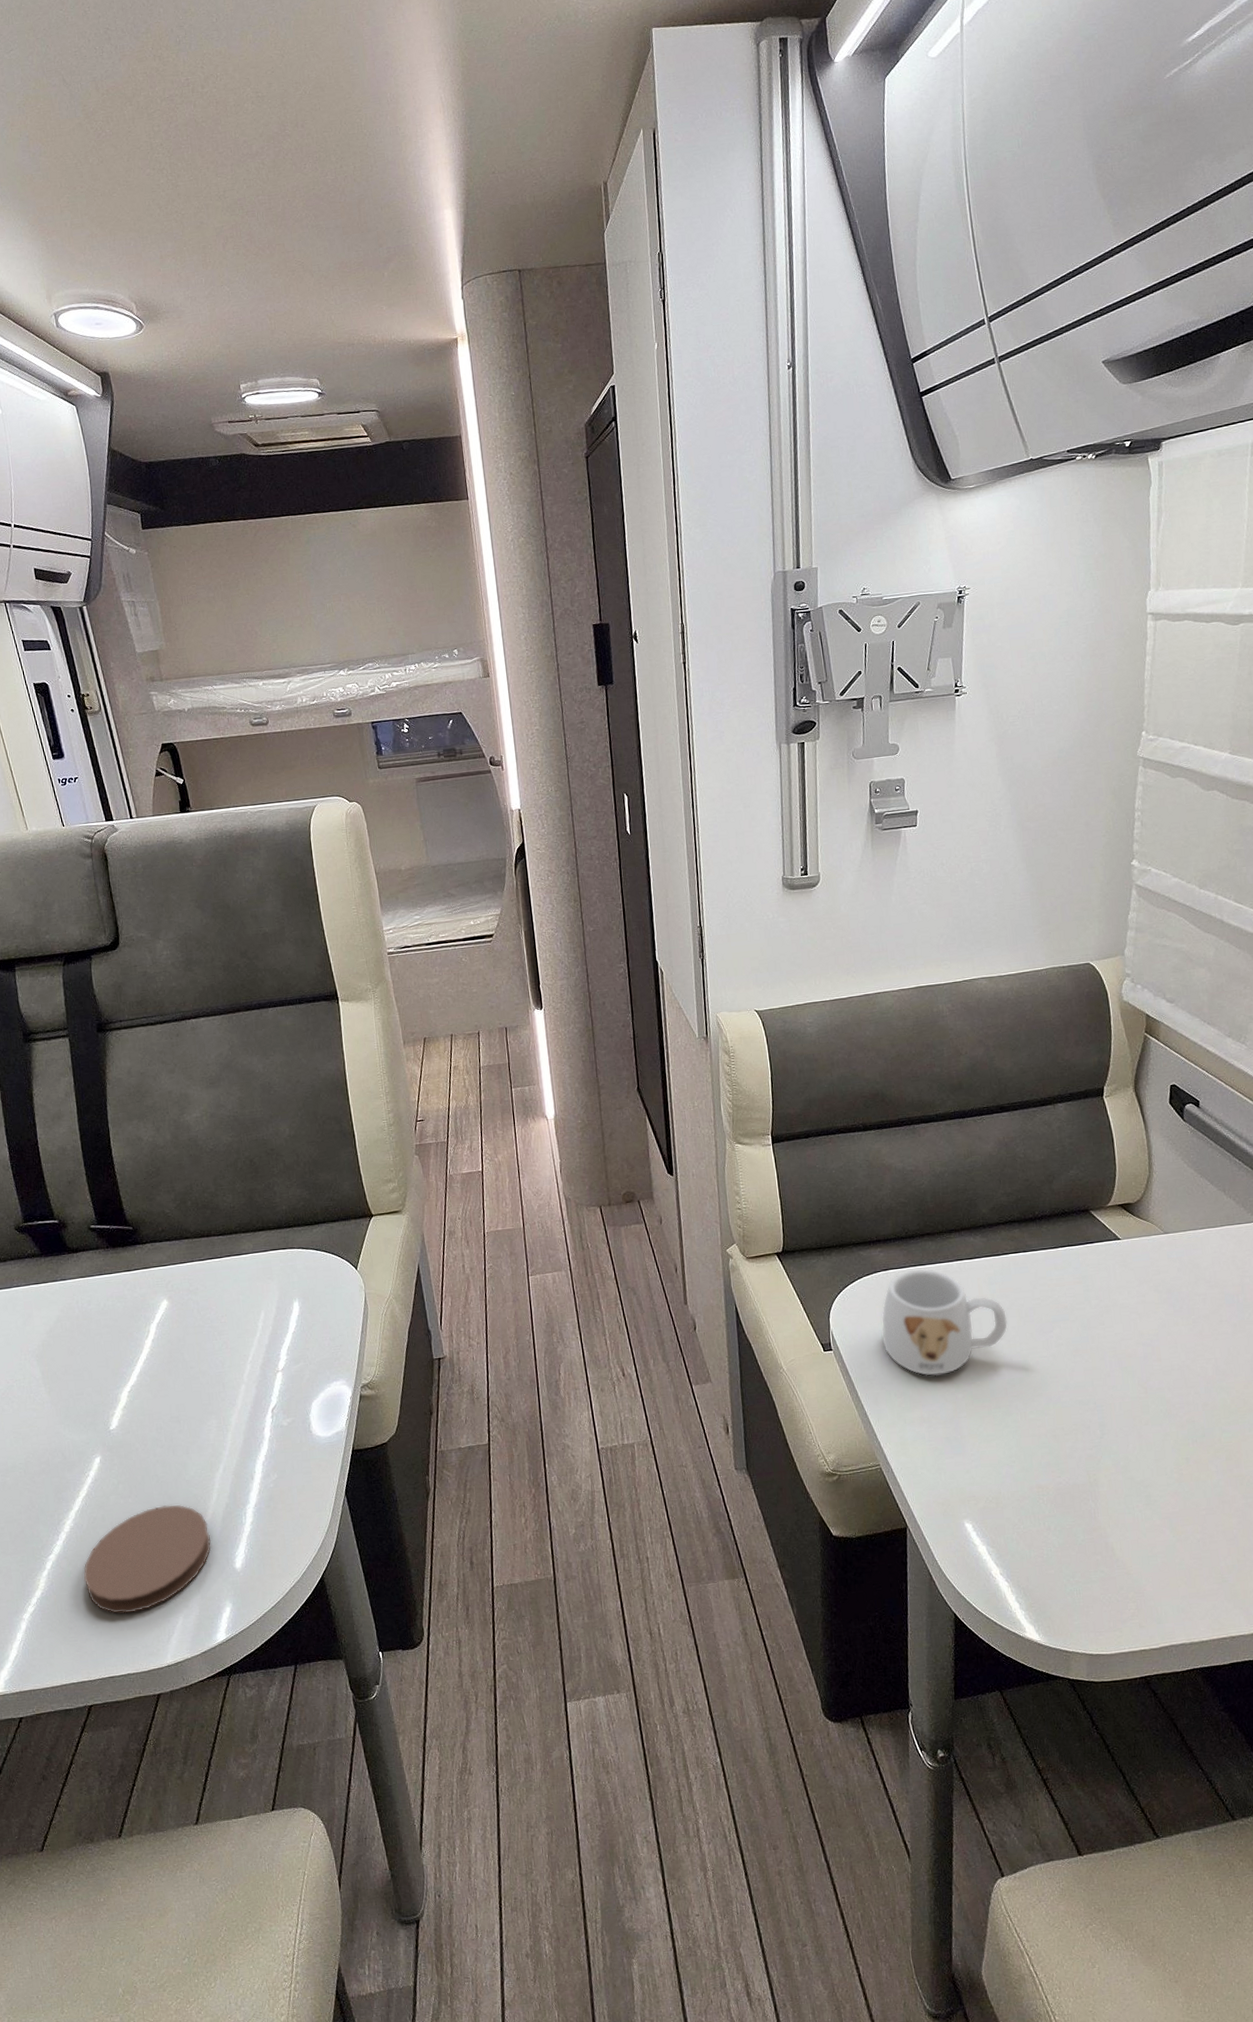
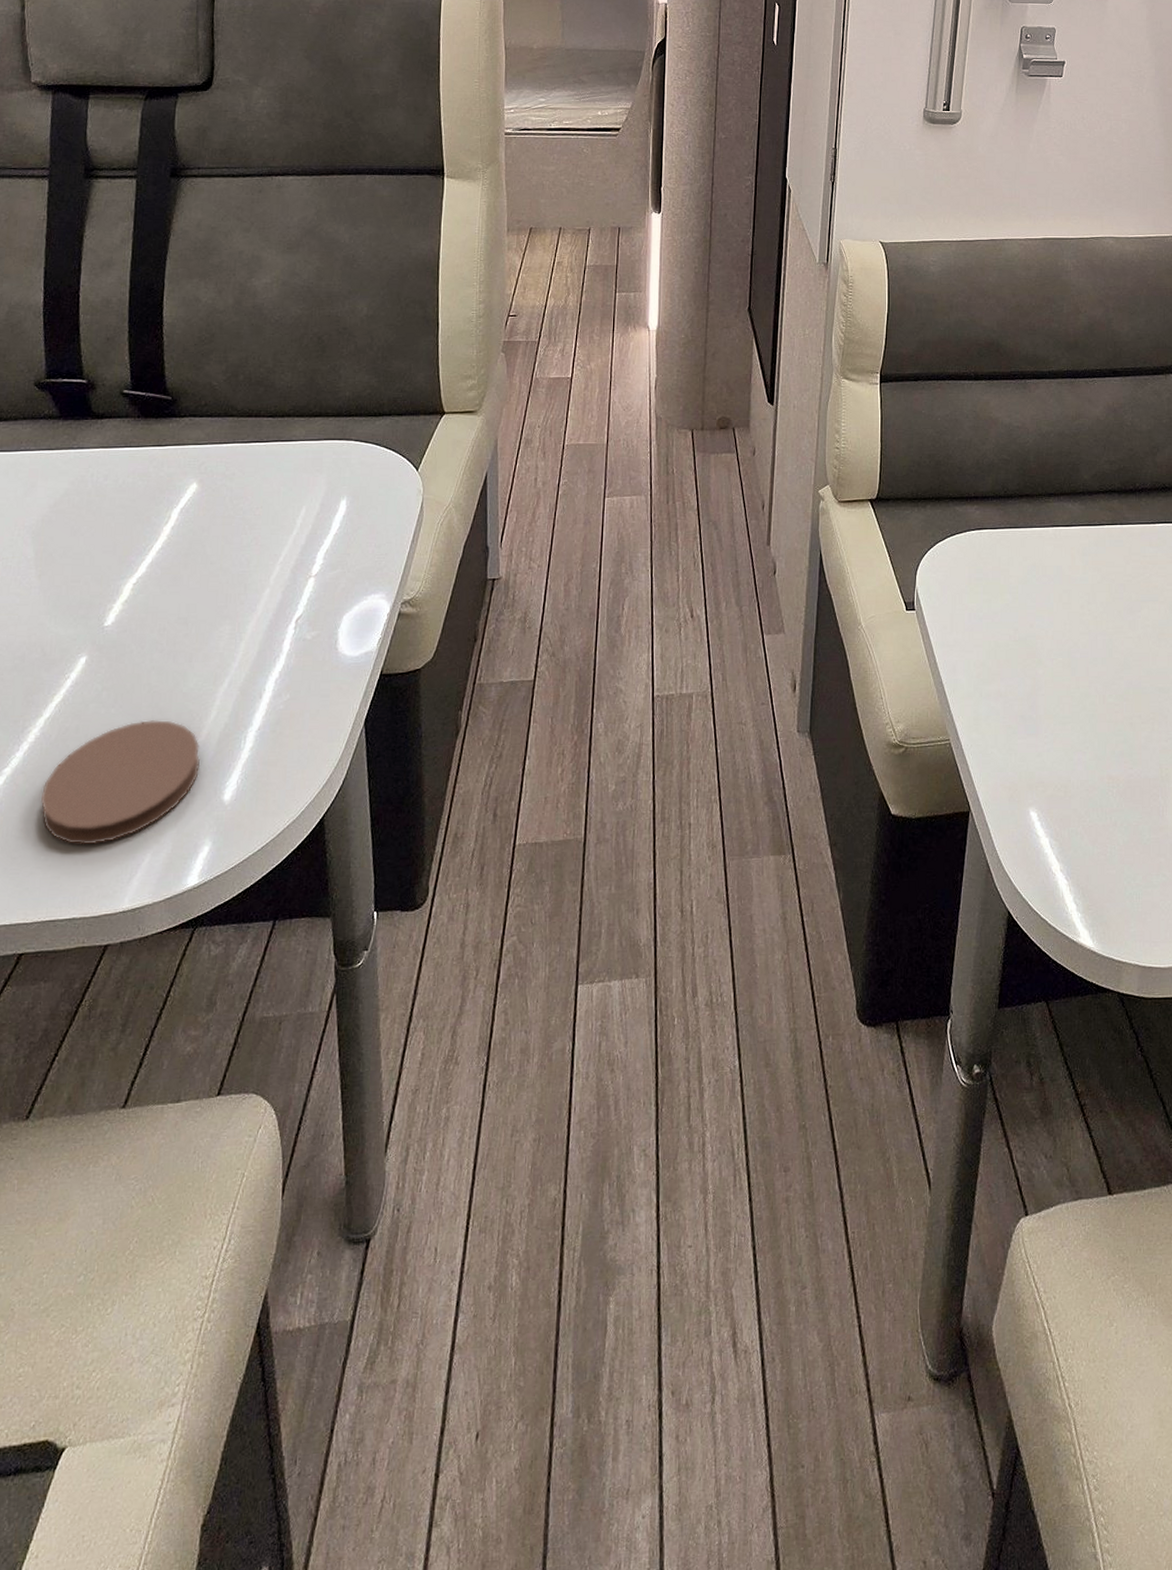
mug: present [882,1269,1008,1376] -> none [967,531,1096,647]

